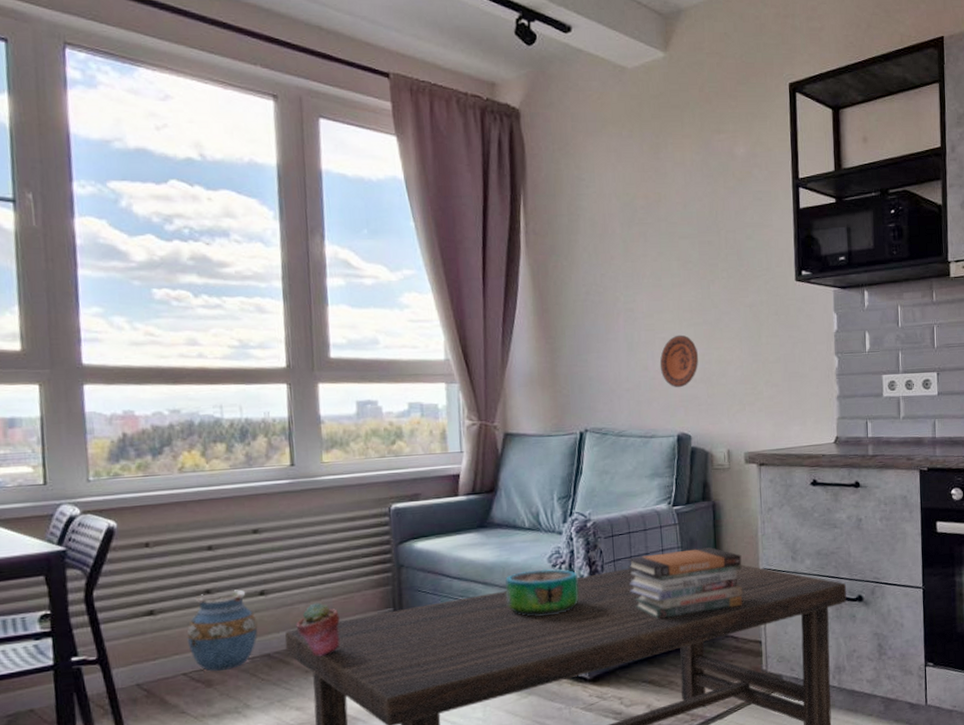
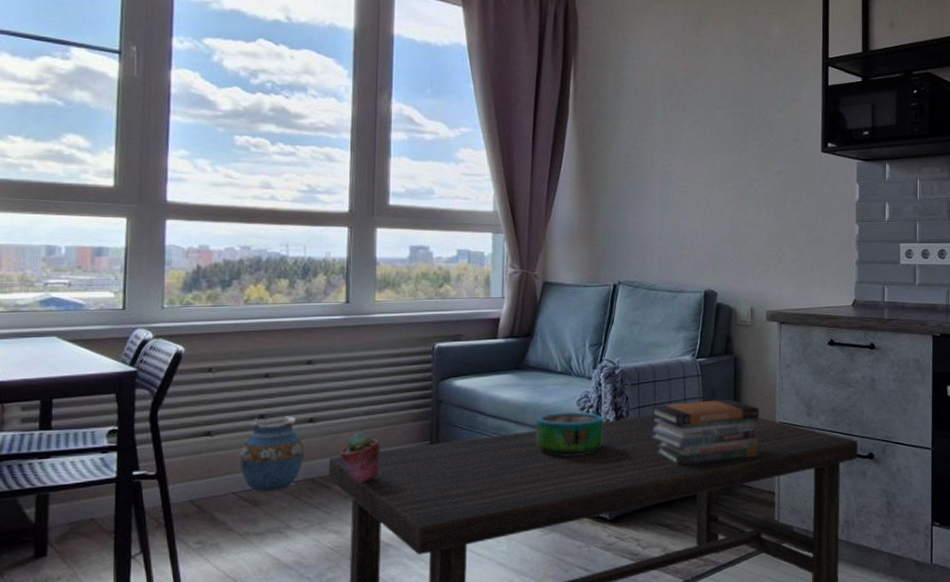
decorative plate: present [659,334,699,388] -> none [691,197,728,247]

